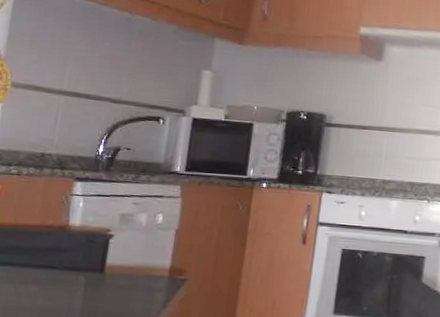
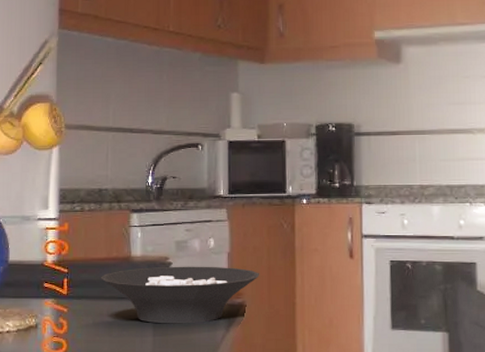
cereal bowl: none [30,238,206,298] -> present [100,266,259,324]

